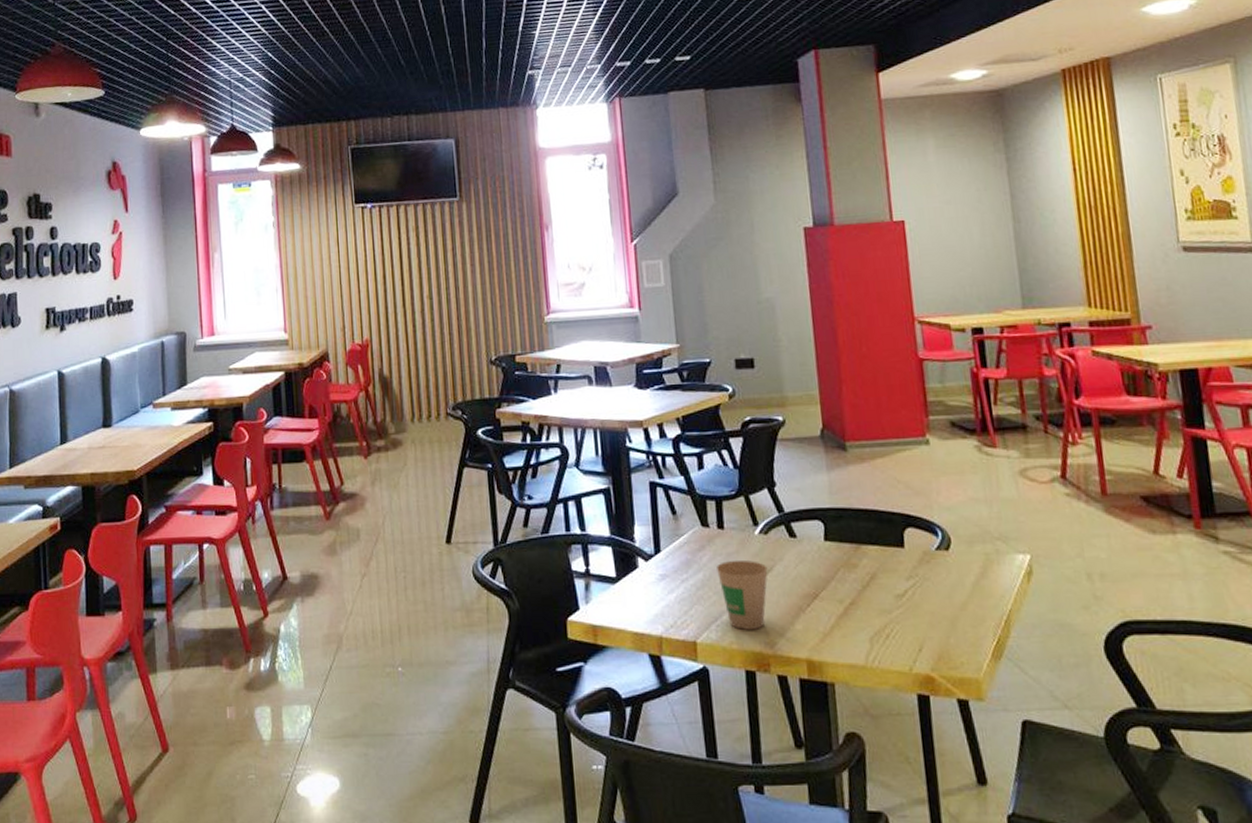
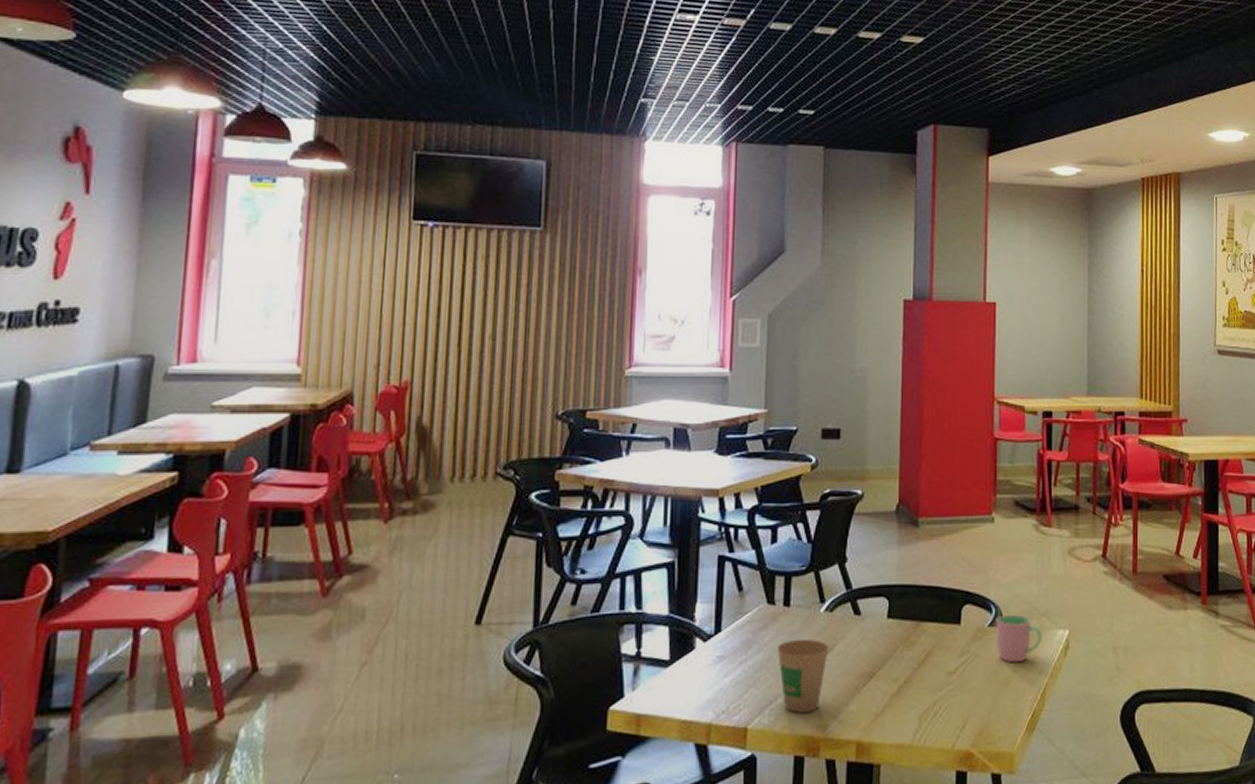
cup: none [943,537,1000,588] -> present [996,614,1043,663]

